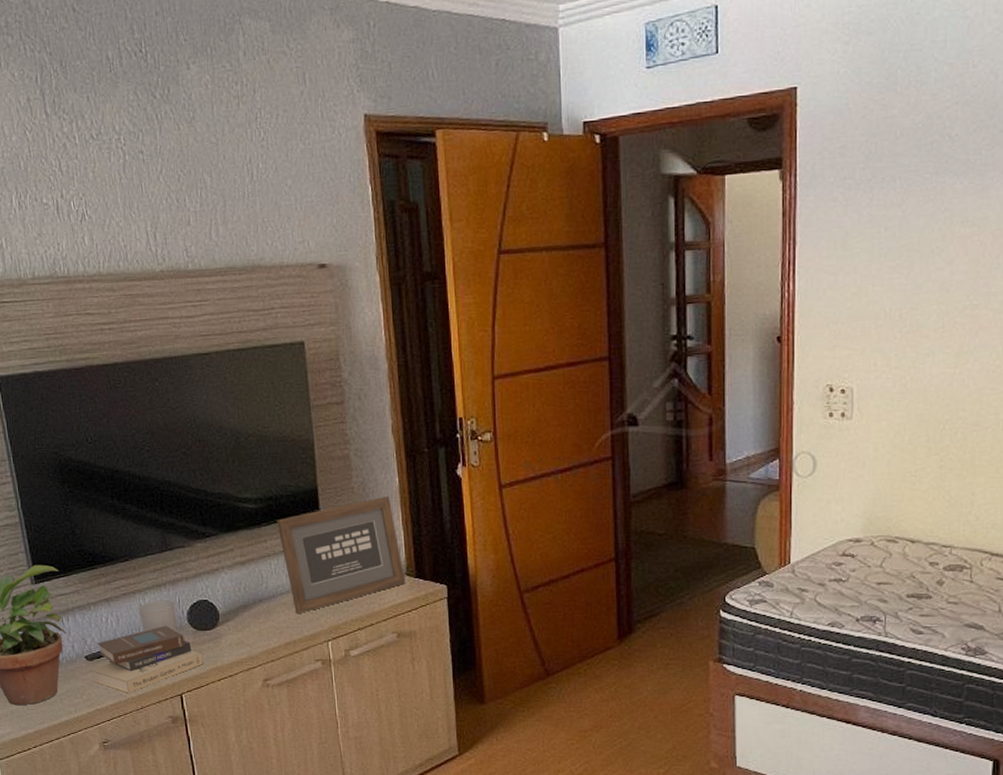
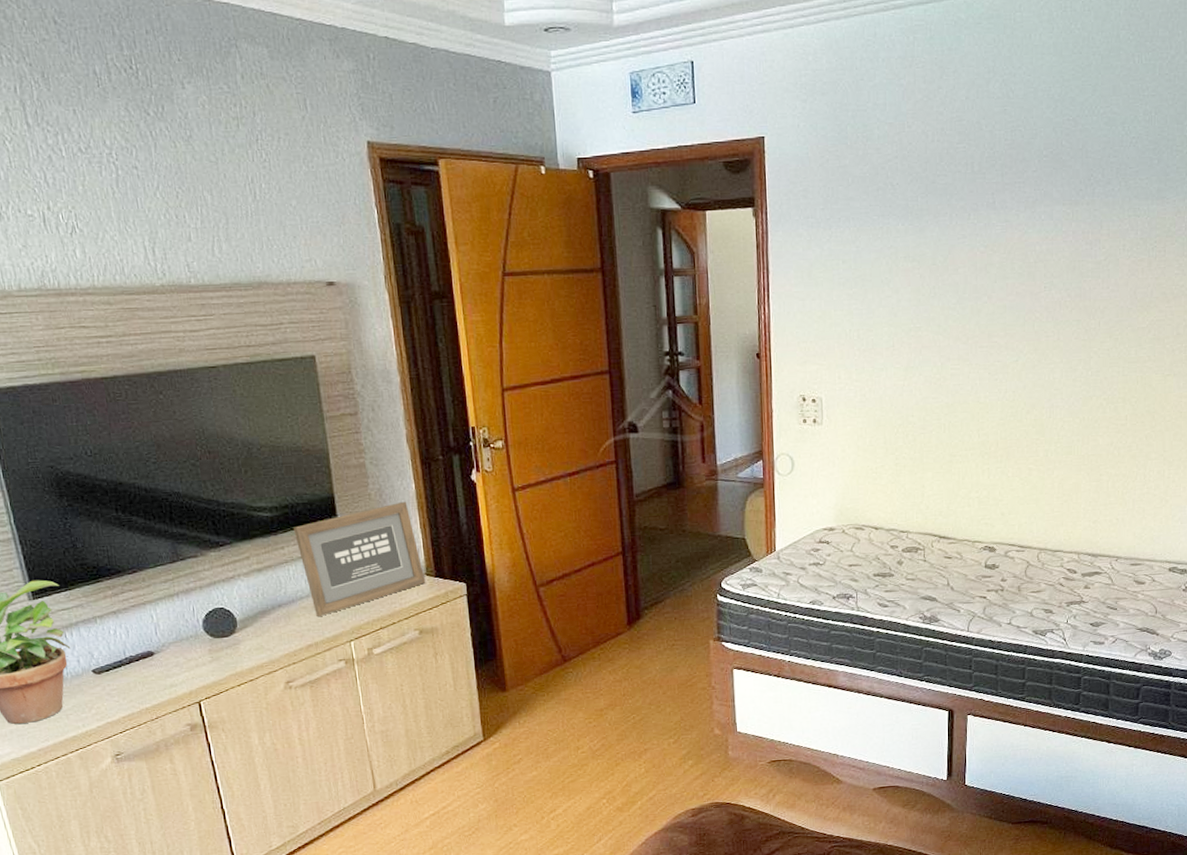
books: present [91,625,203,694] -> none [99,634,221,705]
candle holder: present [138,600,178,632] -> none [149,610,193,642]

